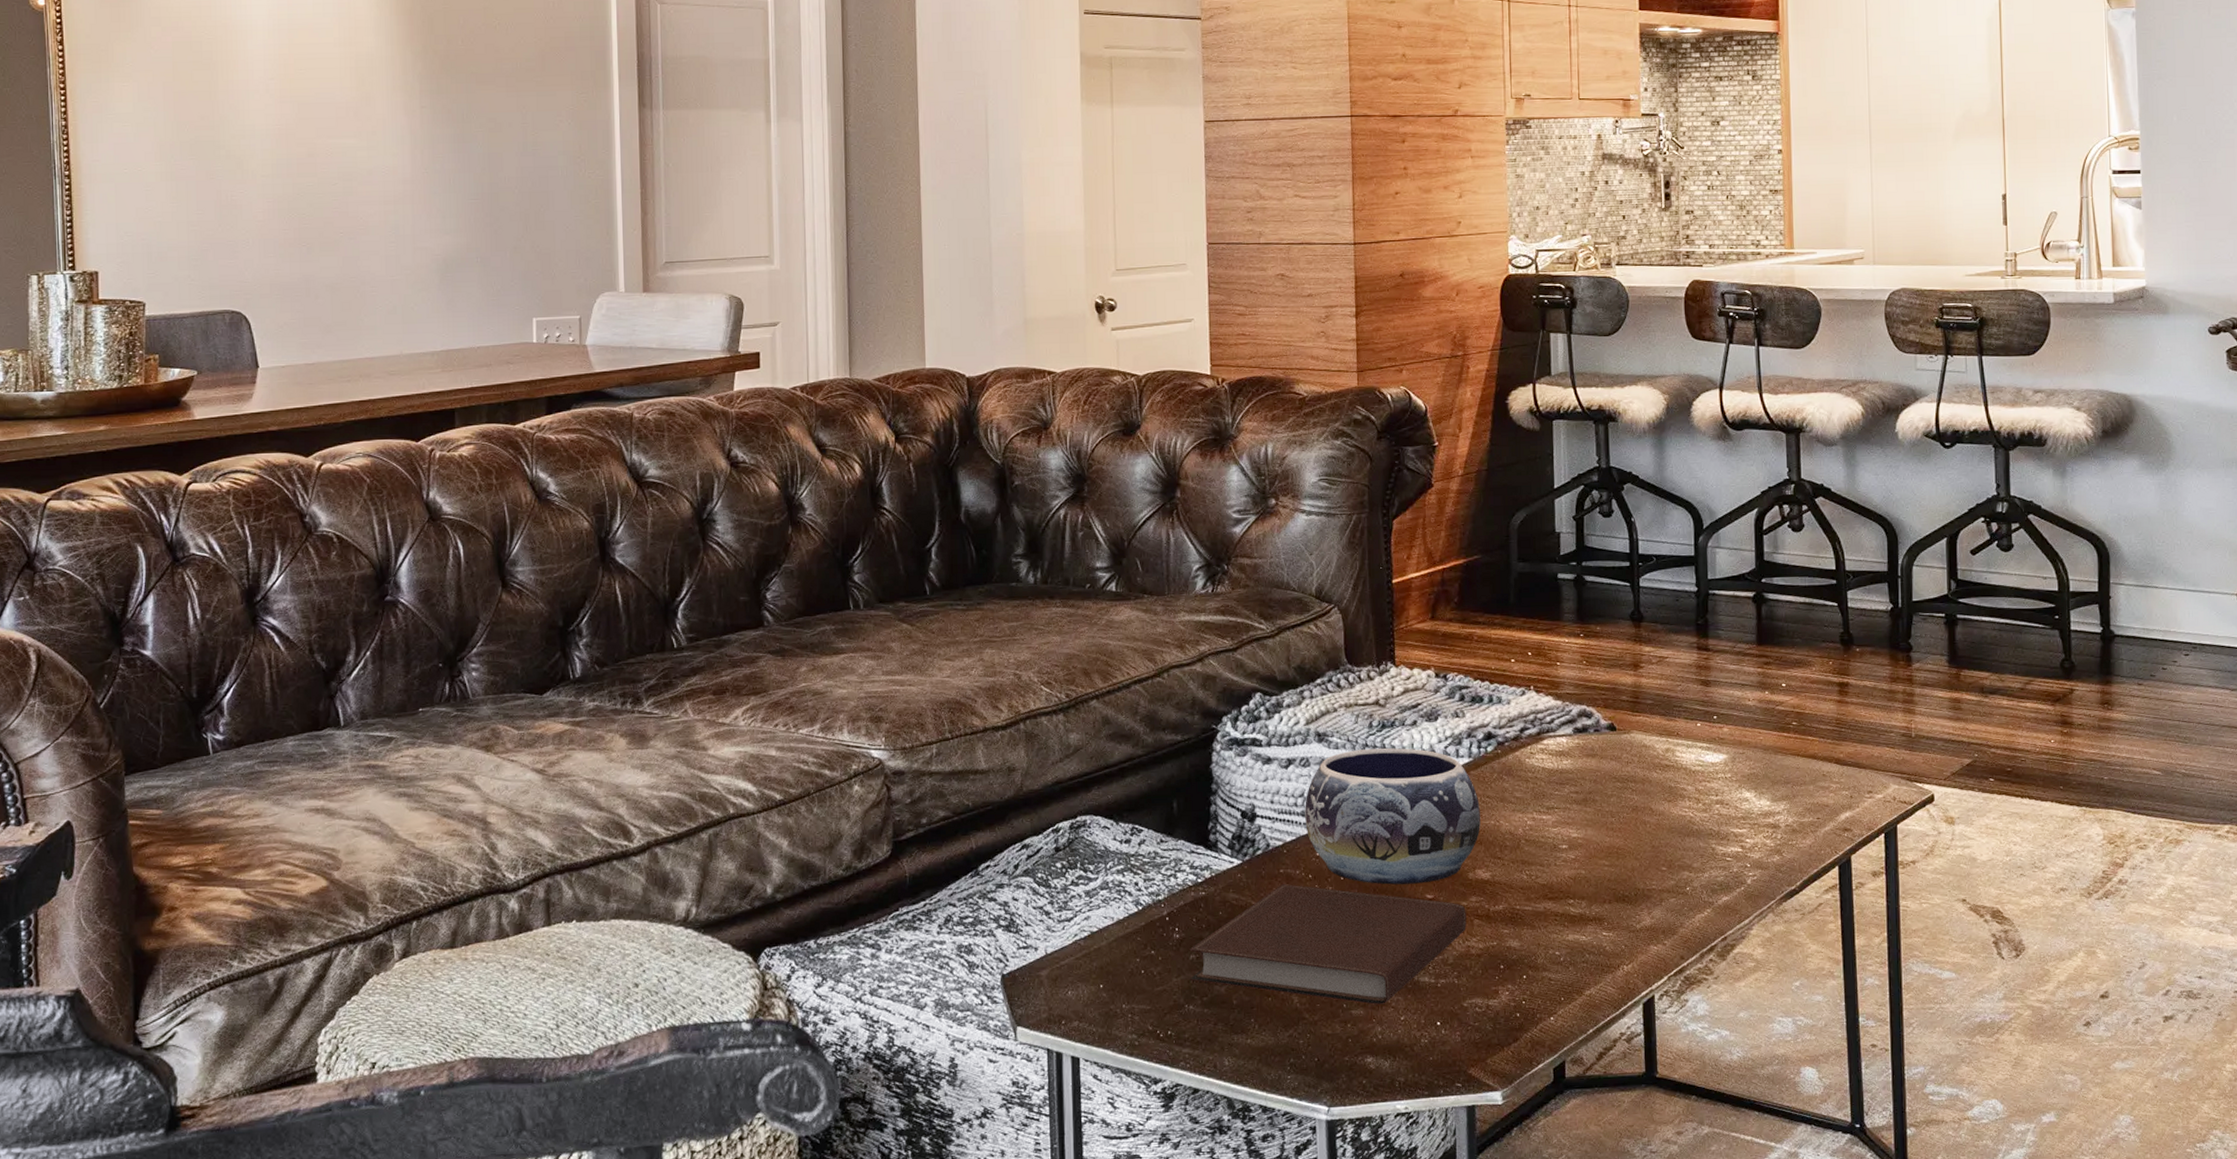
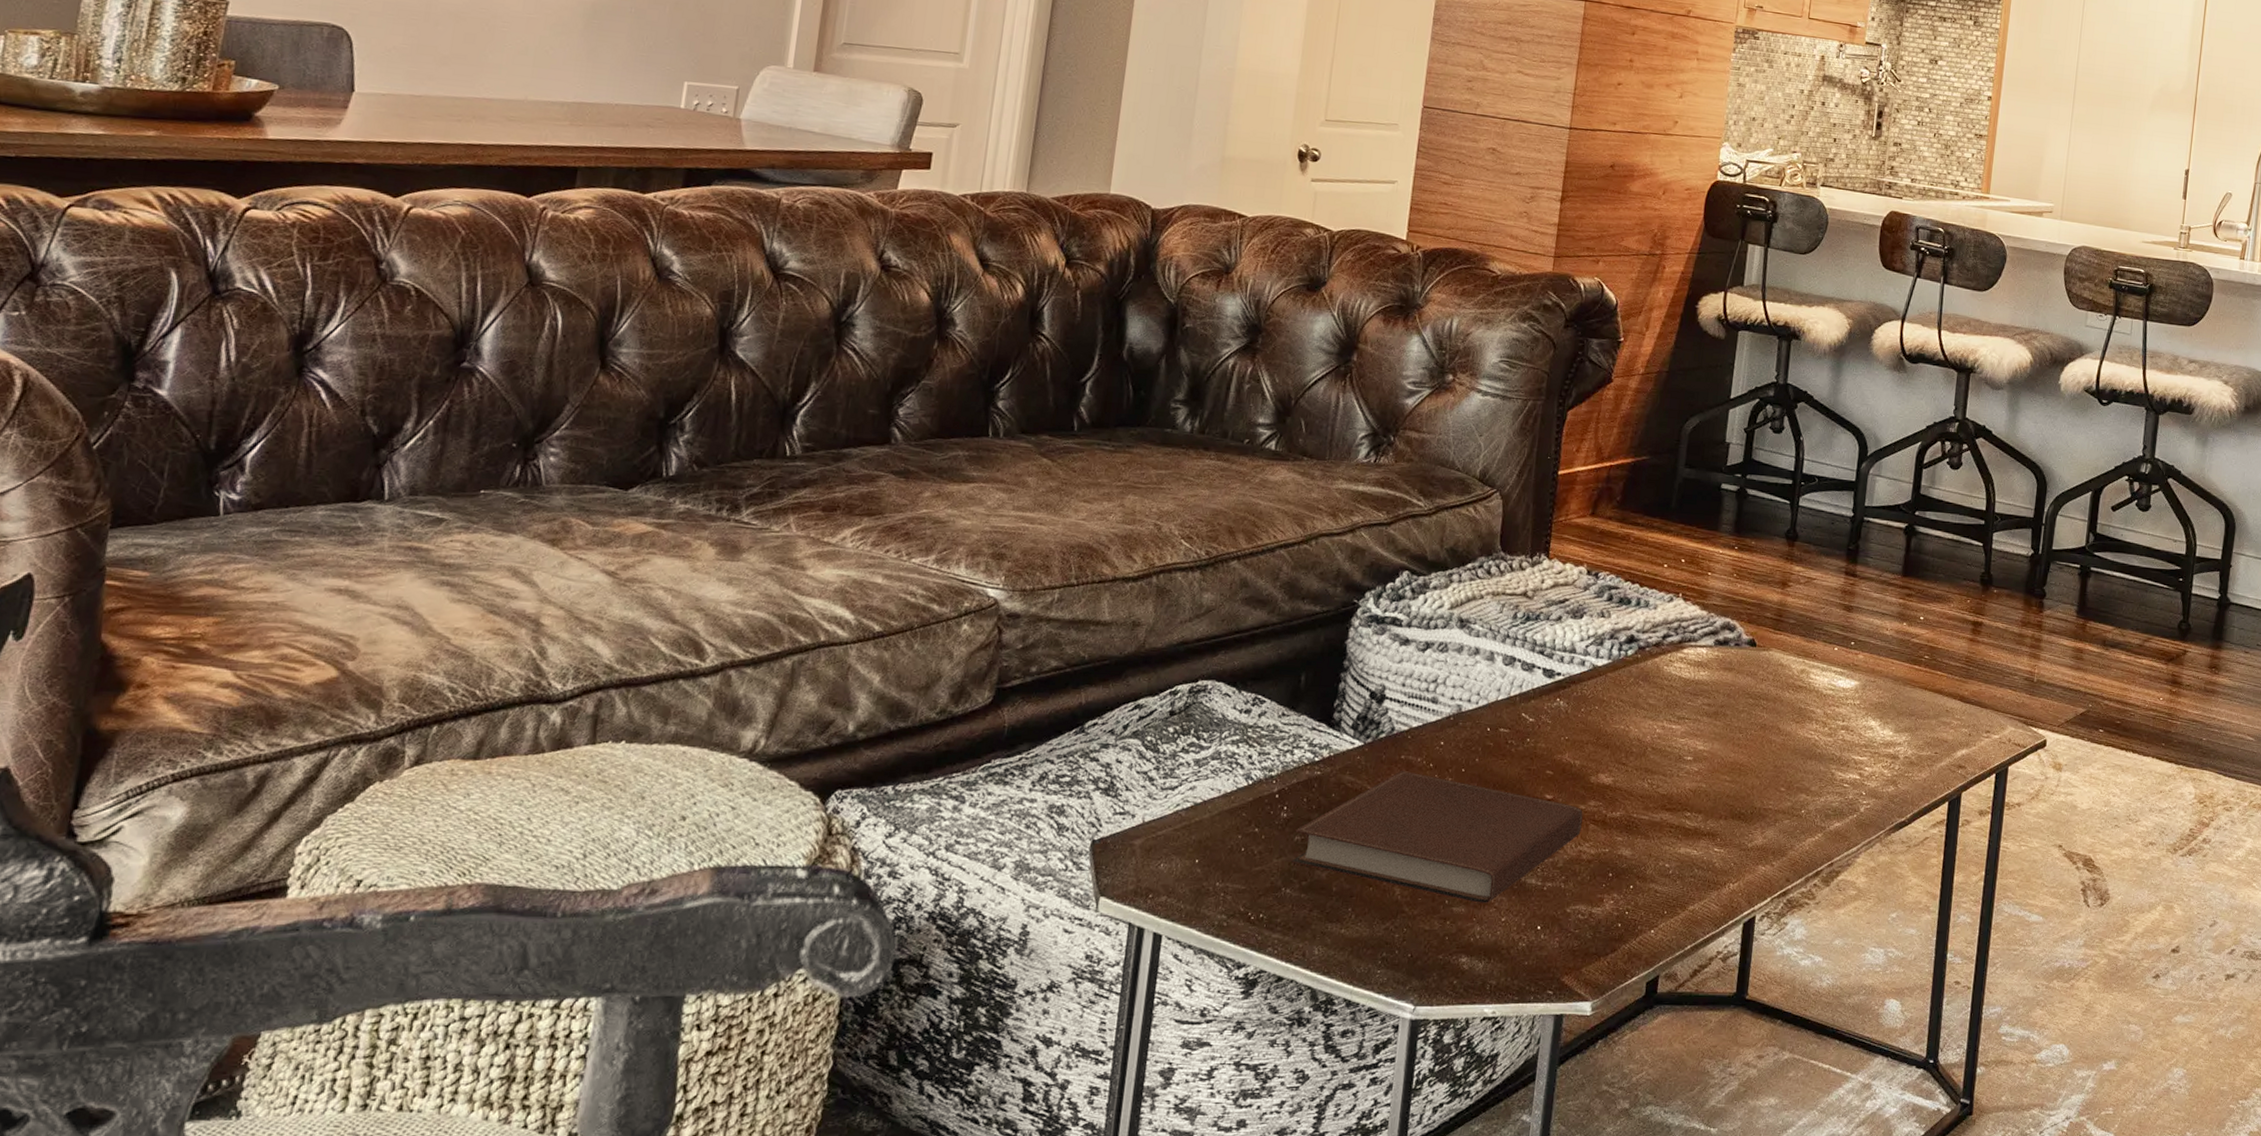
decorative bowl: present [1305,748,1481,885] -> none [1434,640,1612,783]

